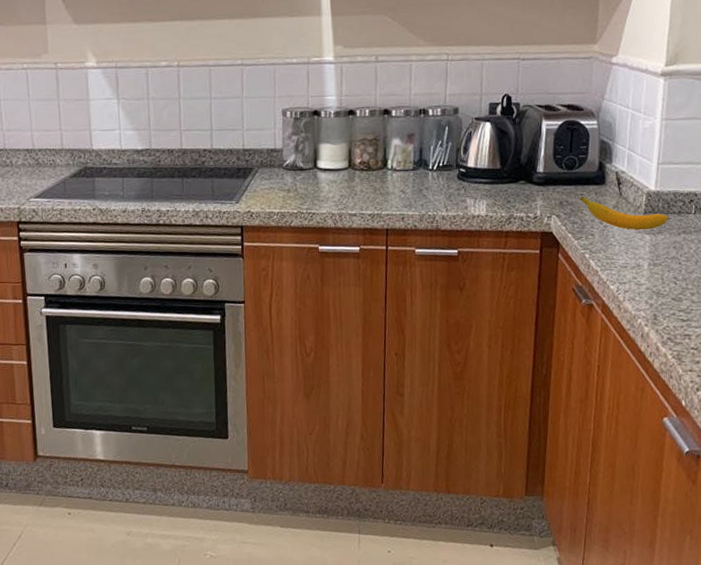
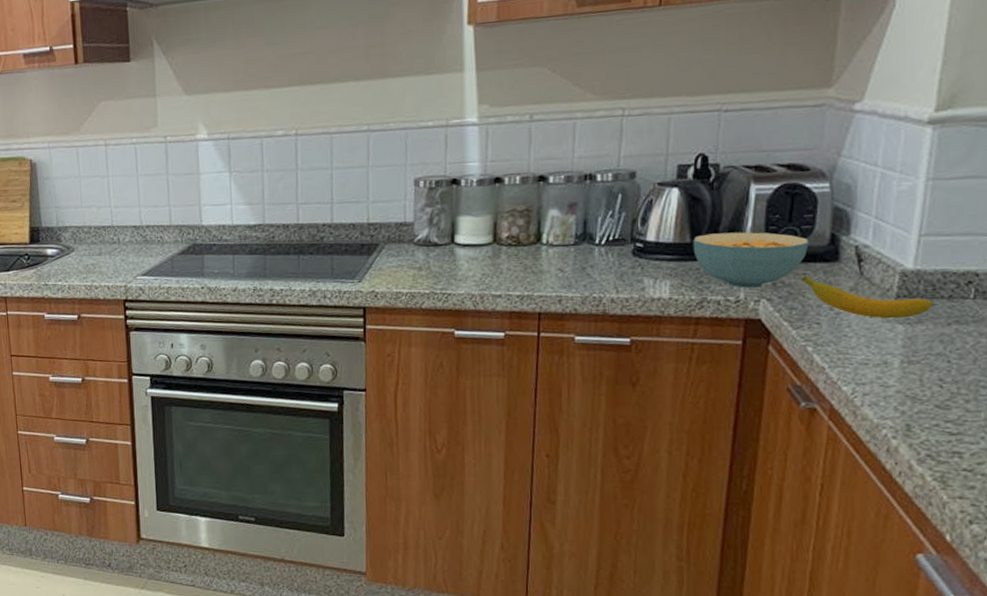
cereal bowl: none [502,160,584,207] -> present [693,232,809,288]

